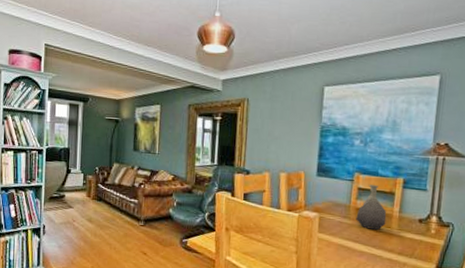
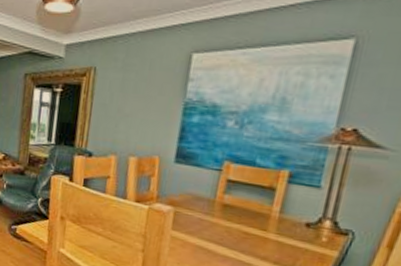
vase: present [356,185,387,230] -> none [221,176,263,232]

